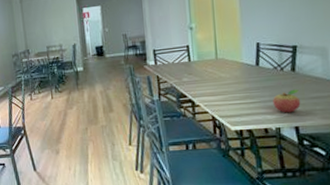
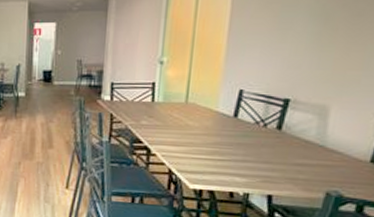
fruit: present [273,89,301,113] -> none [246,150,281,179]

